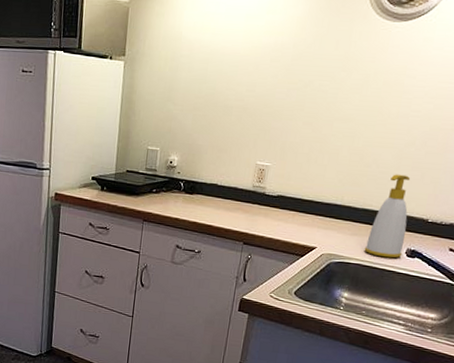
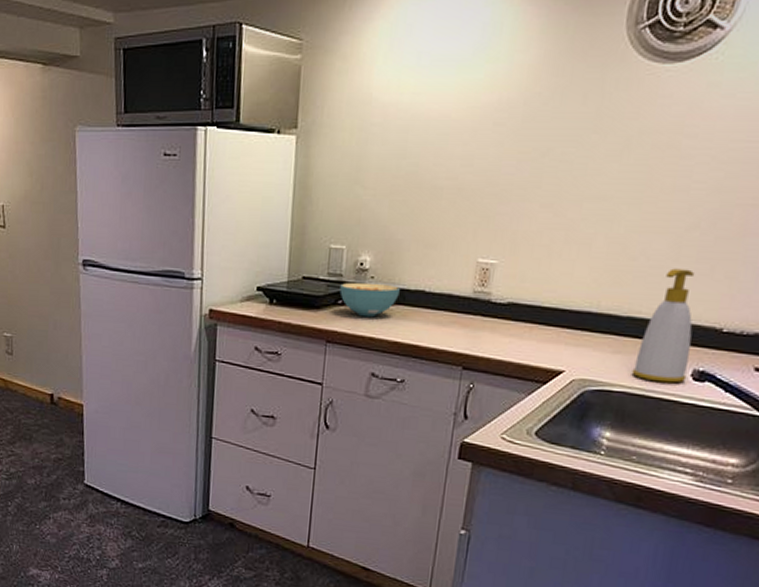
cereal bowl: none [154,176,199,203] -> present [340,282,400,318]

